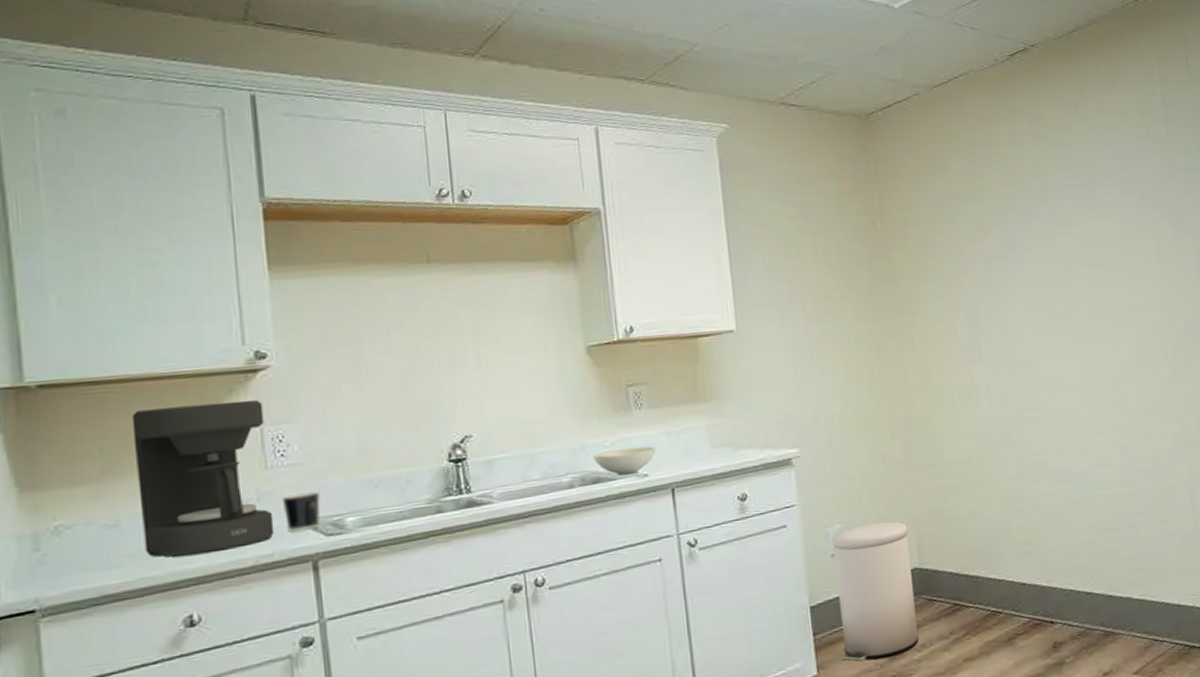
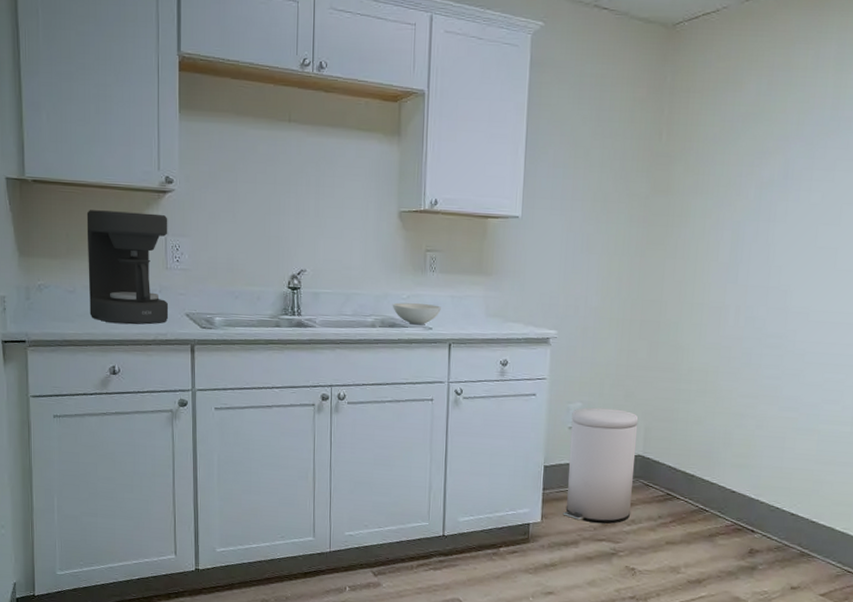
mug: present [281,491,321,532] -> none [175,292,199,321]

